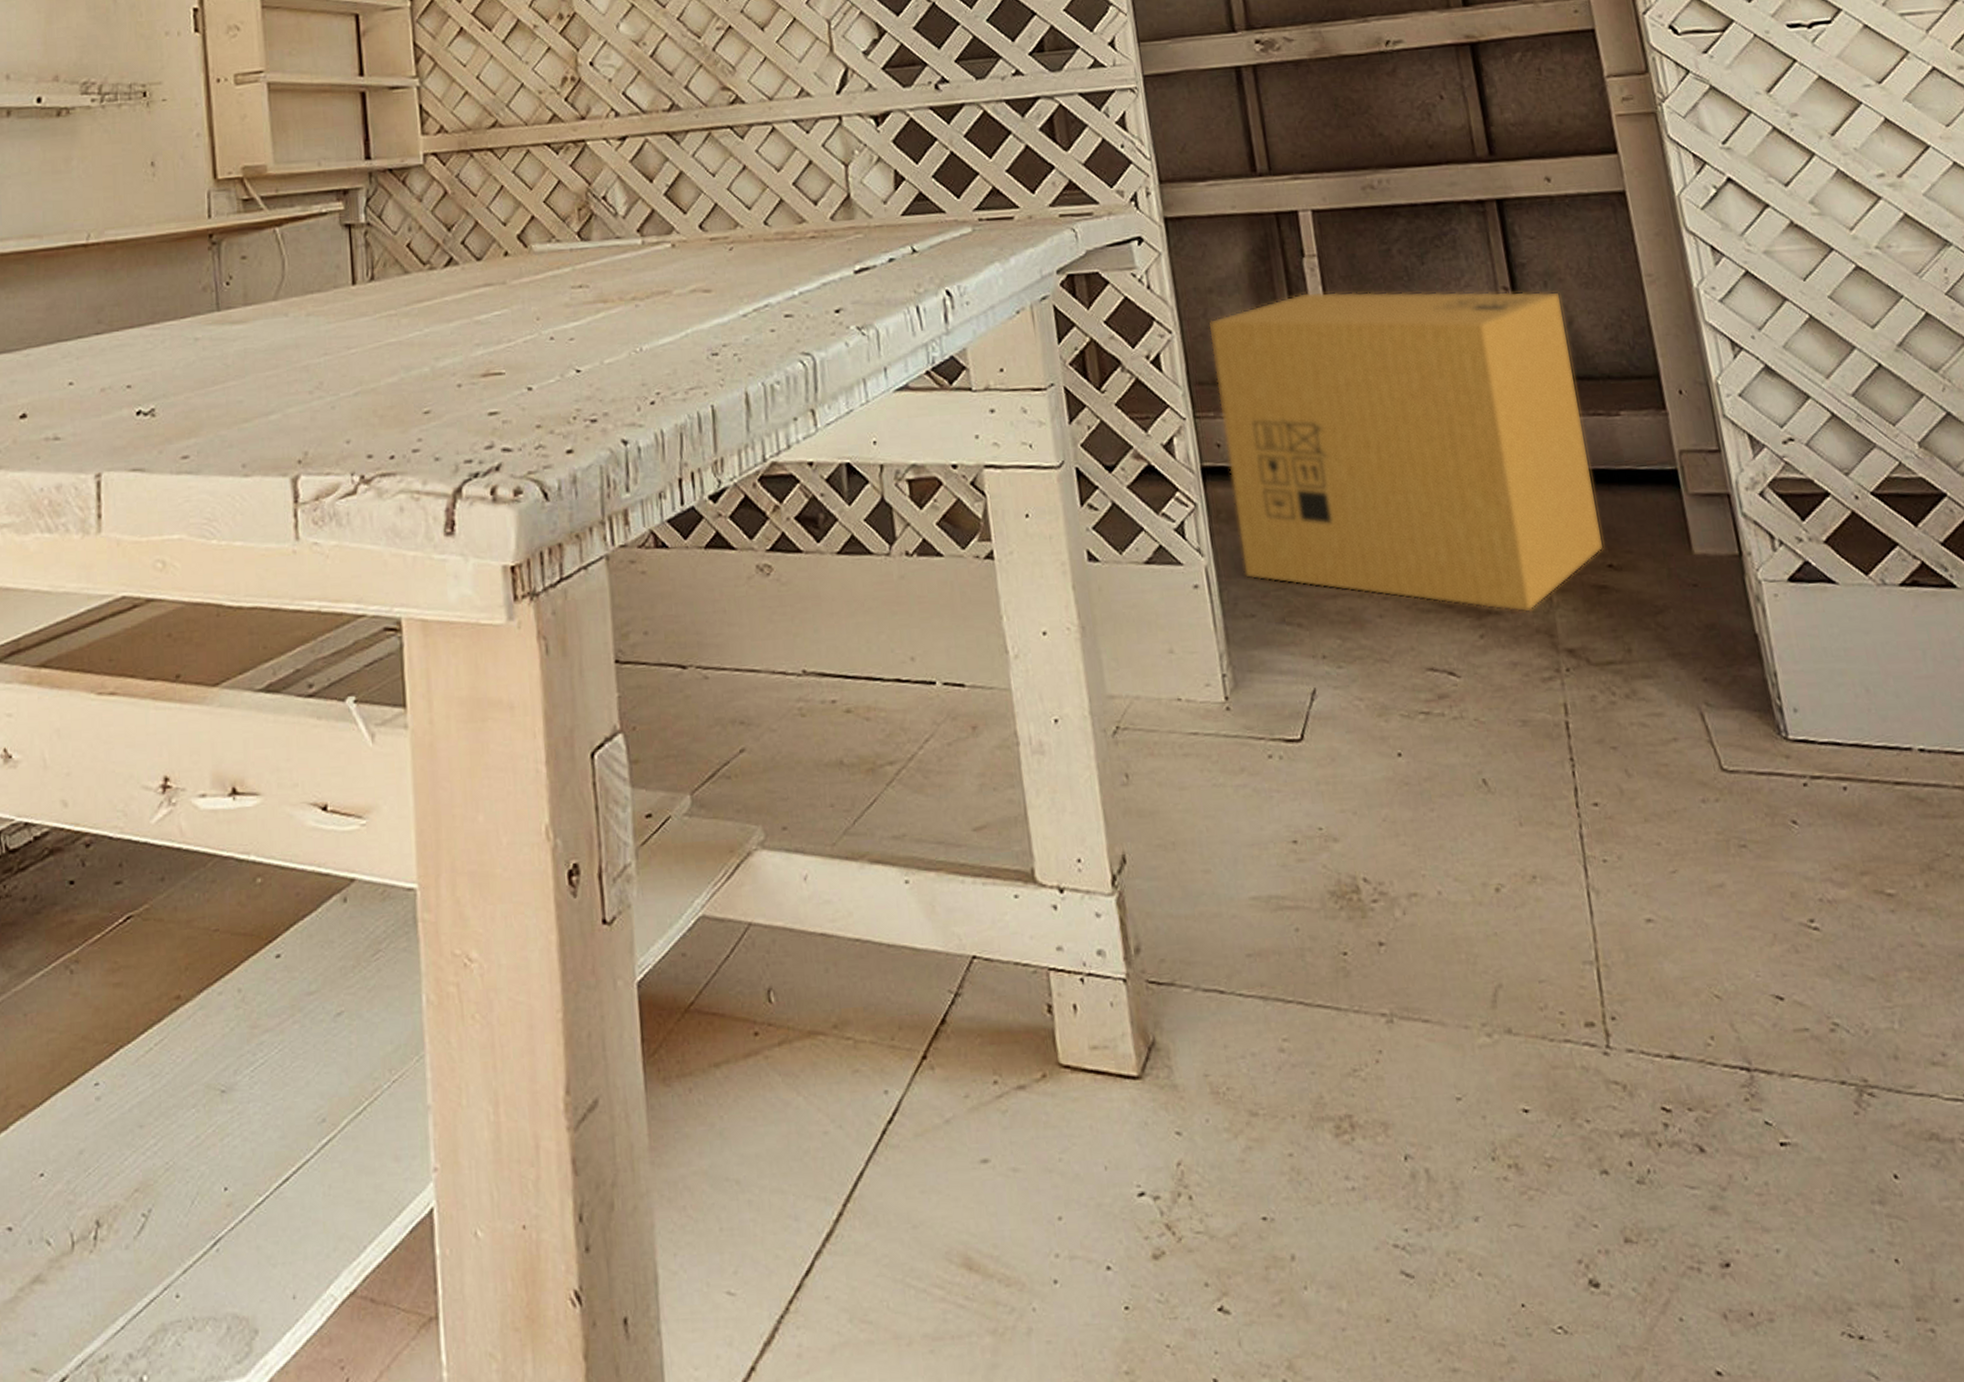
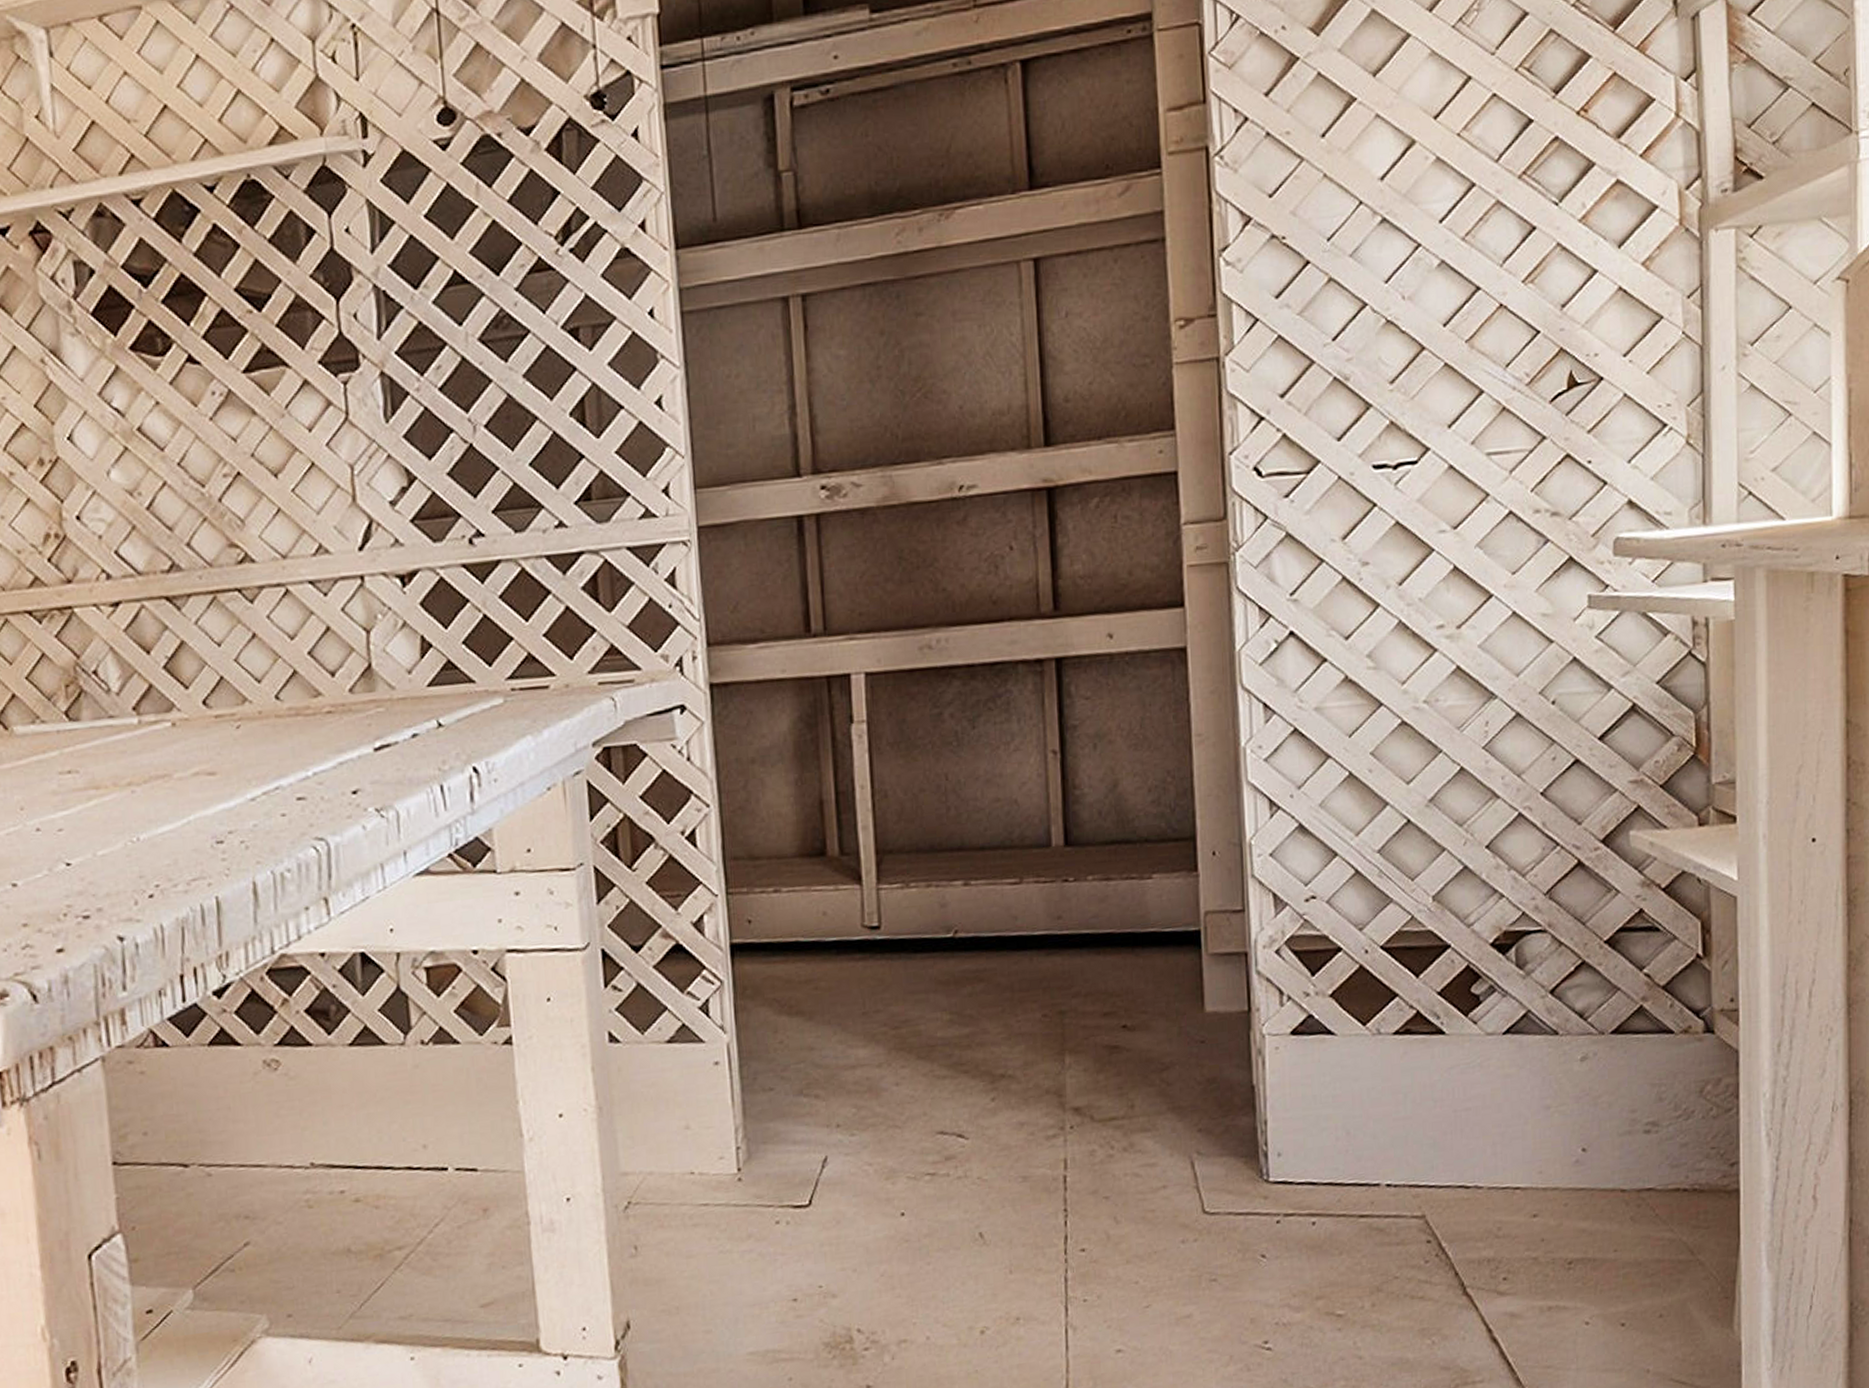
cardboard box: present [1209,291,1605,612] -> none [748,753,1121,1075]

